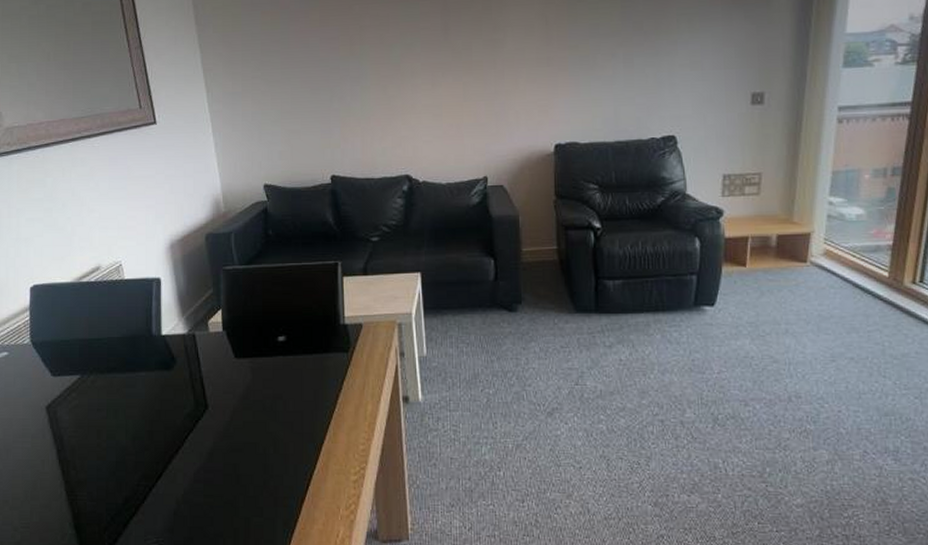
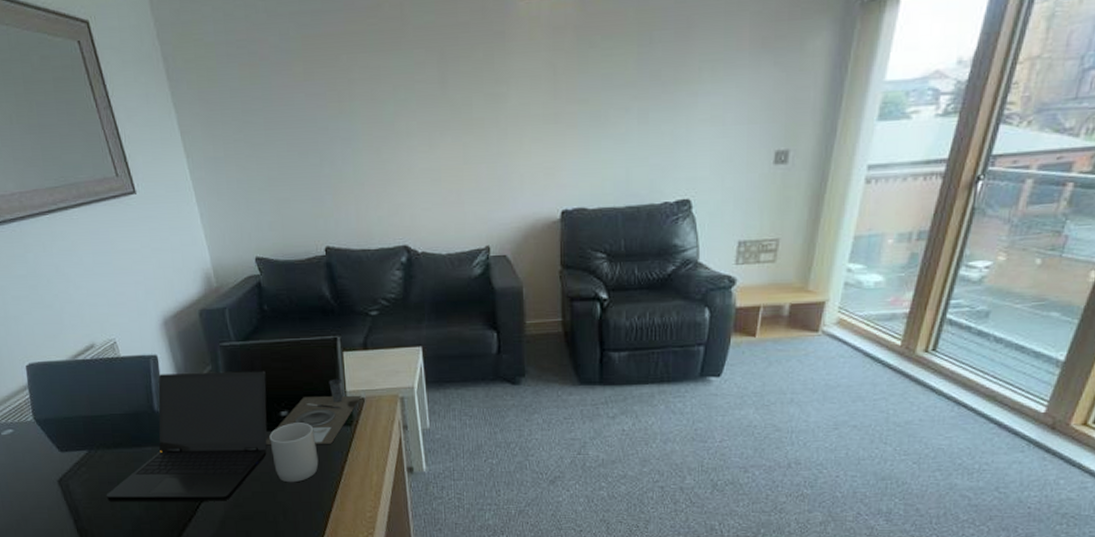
laptop: none [93,295,266,431] -> present [106,371,268,501]
place setting: none [261,303,360,371] -> present [266,378,362,444]
mug: none [265,348,313,412] -> present [269,423,319,483]

